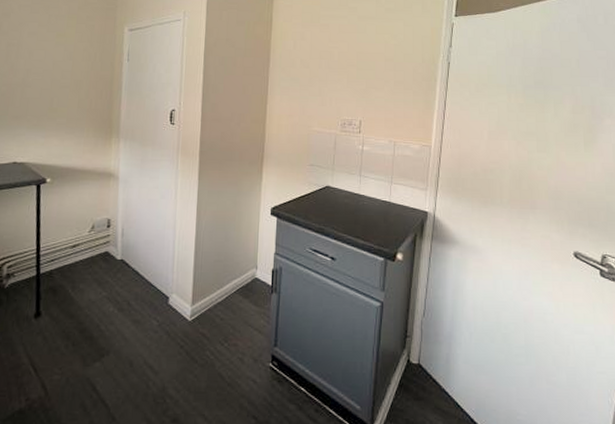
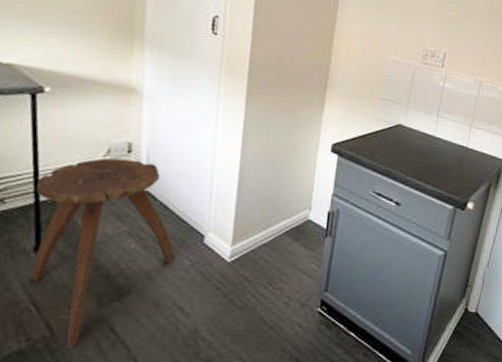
stool: none [31,233,145,408] -> present [31,158,175,349]

